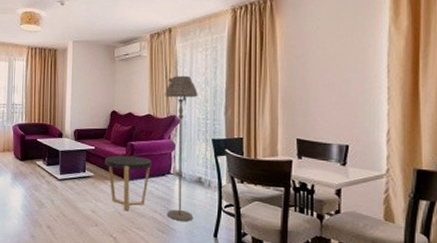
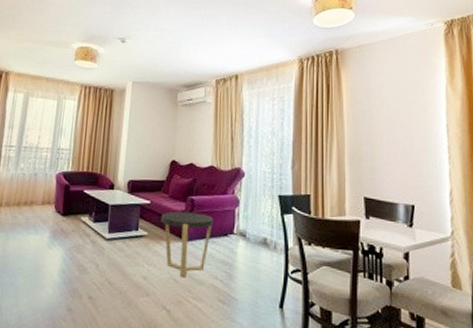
floor lamp: present [165,75,198,221] -> none [228,124,264,289]

